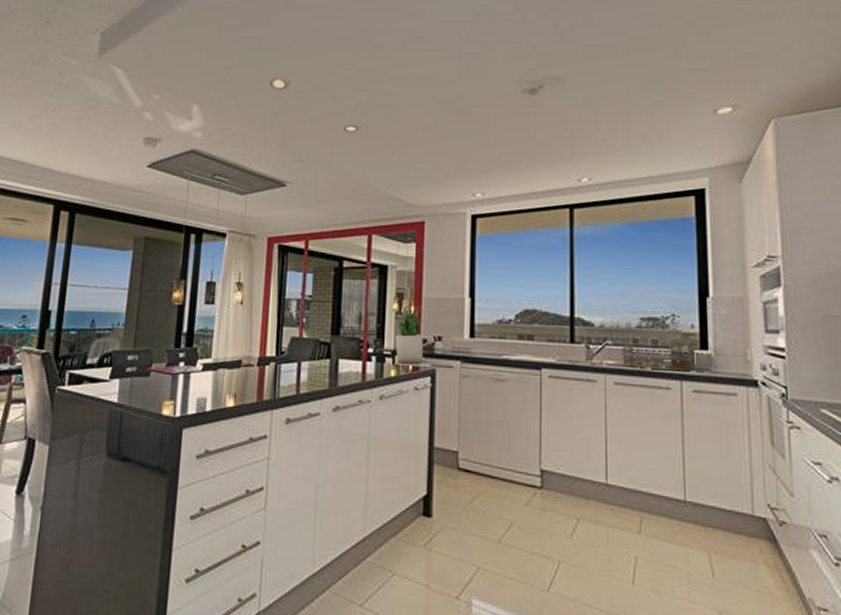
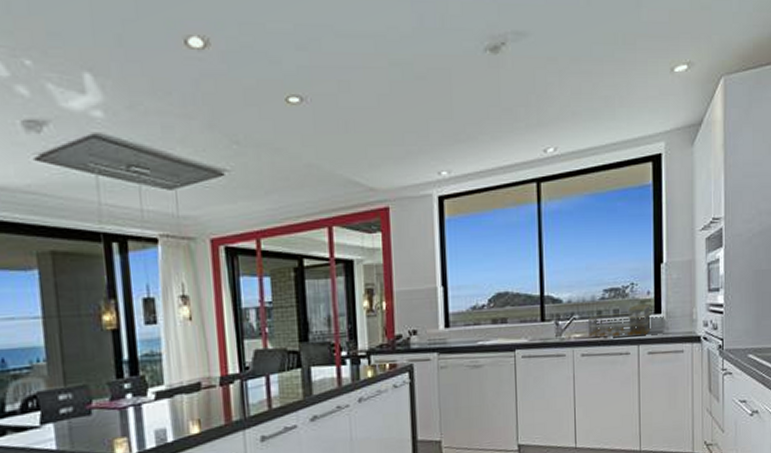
planter: present [395,309,423,364] -> none [367,304,399,363]

